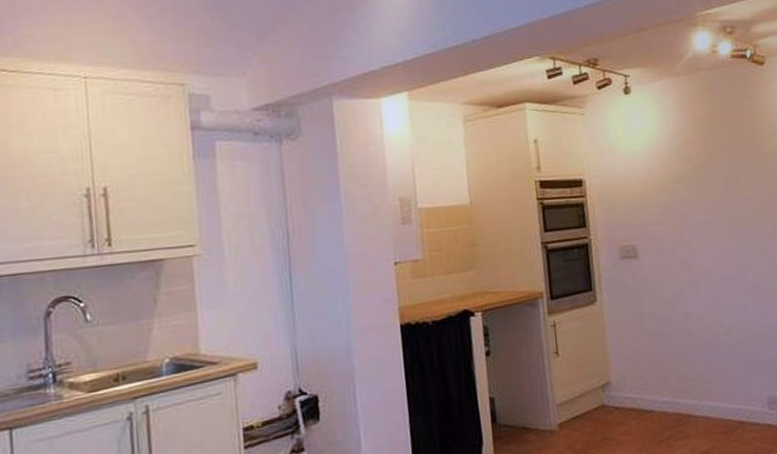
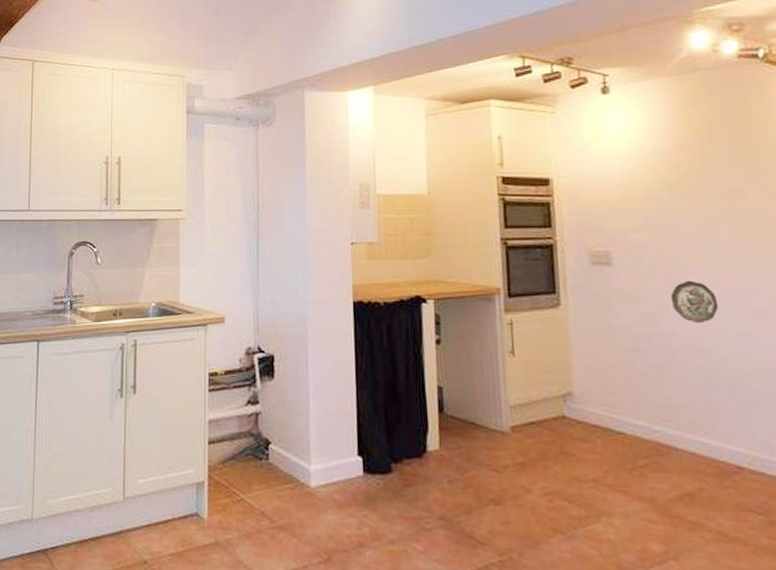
decorative plate: none [685,264,723,302] -> present [670,280,719,324]

